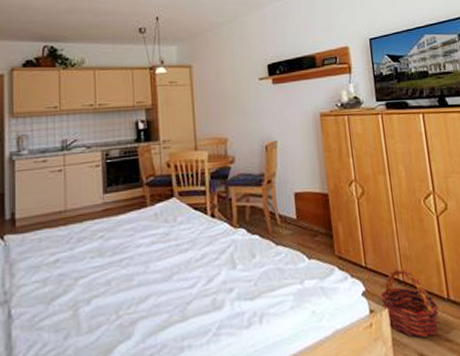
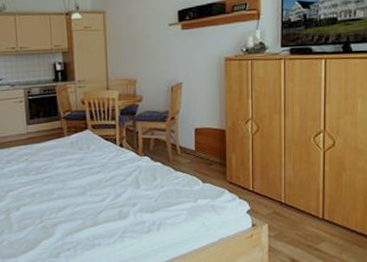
basket: present [380,268,439,339] -> none [263,193,314,247]

